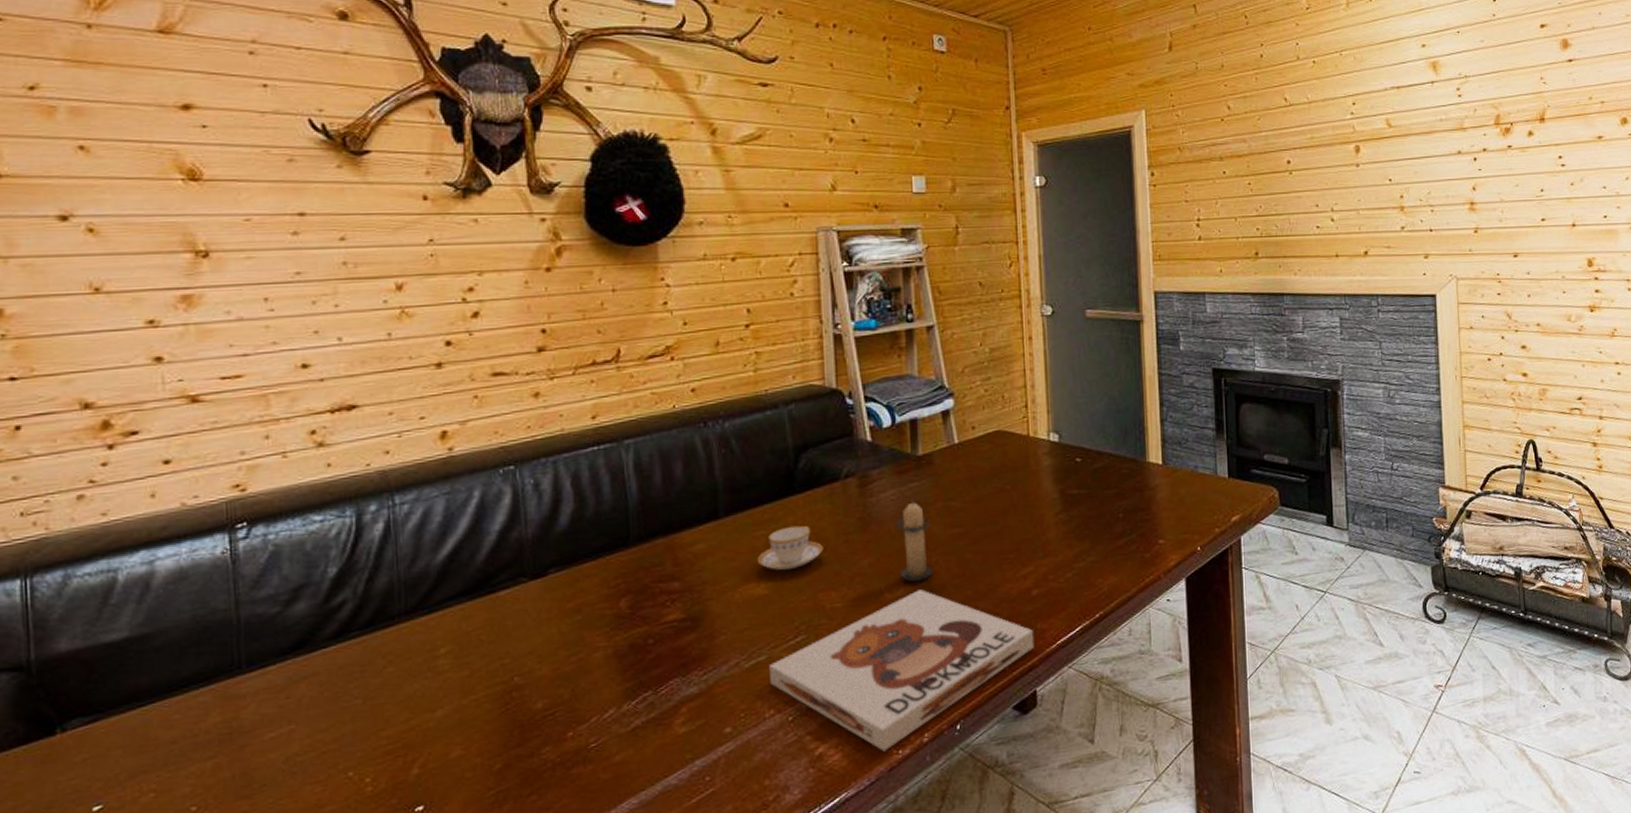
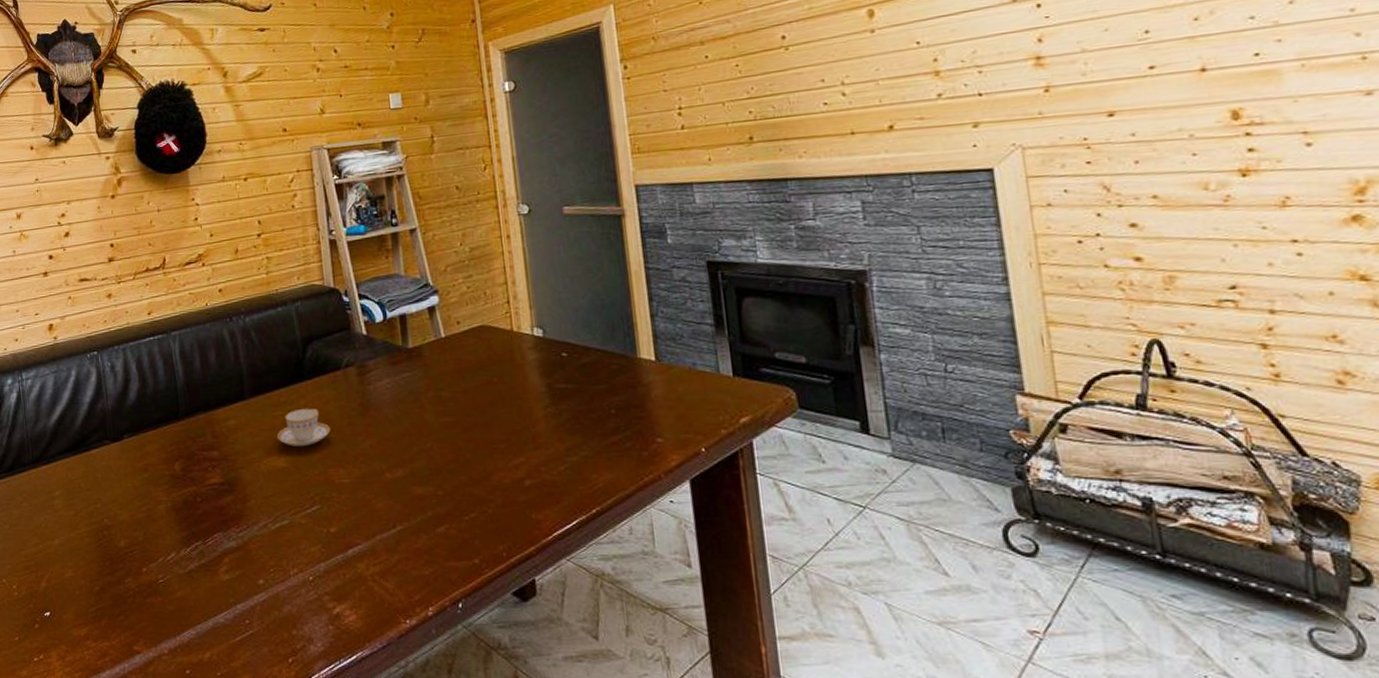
board game: present [768,589,1035,751] -> none [290,472,531,619]
candle: present [896,498,933,582] -> none [392,387,428,464]

